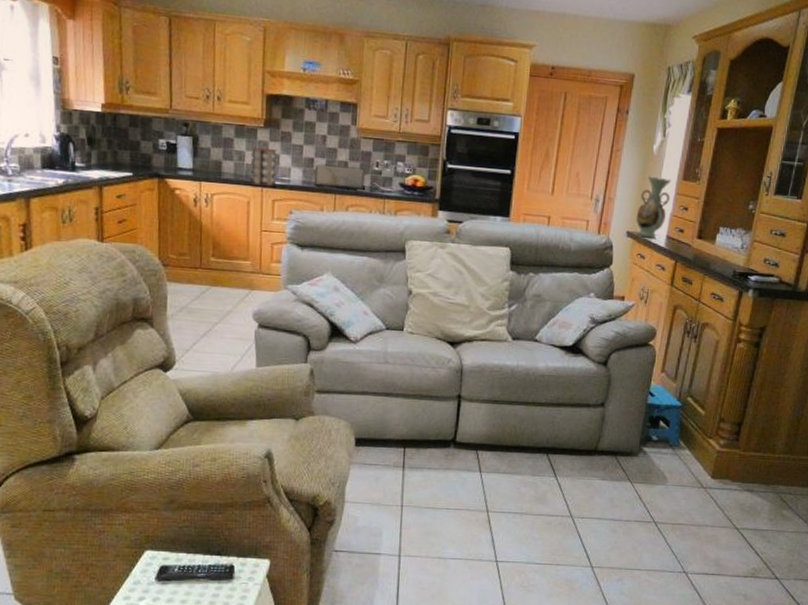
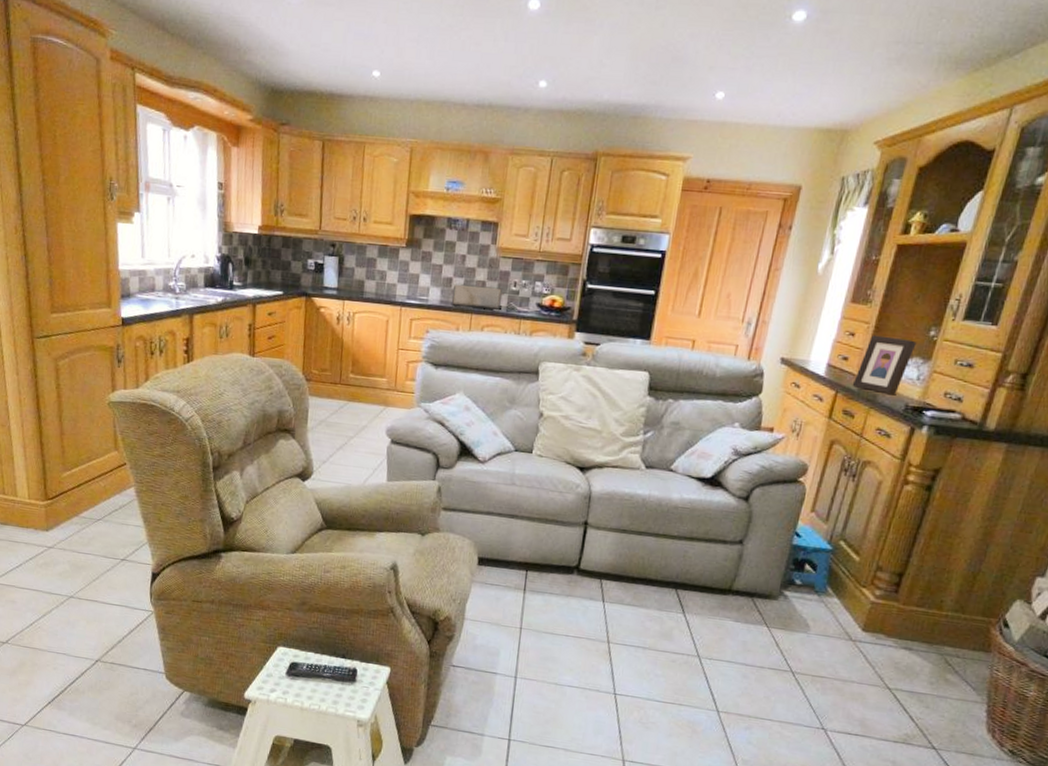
spice rack: present [250,142,277,188] -> none [390,261,417,307]
decorative vase: present [635,176,671,238] -> none [792,297,837,366]
picture frame: none [688,209,739,263] -> present [852,335,917,396]

